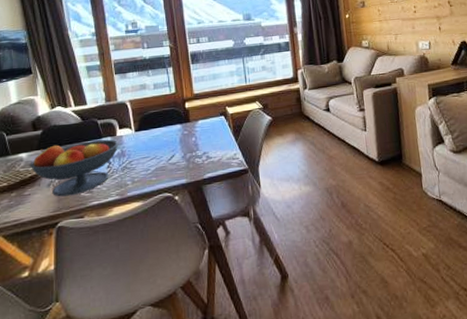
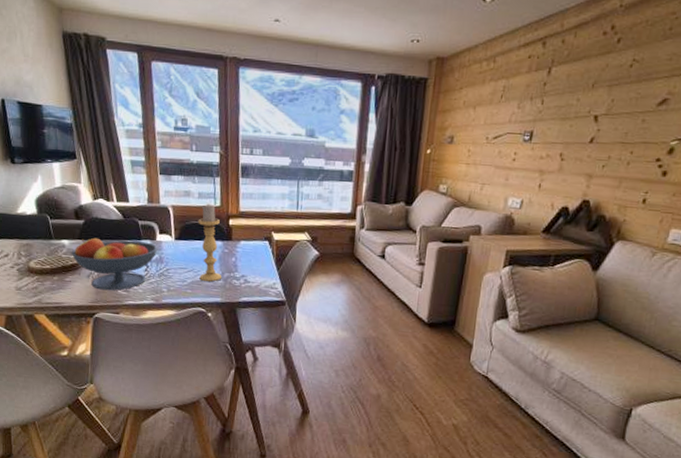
candle holder: none [156,92,185,166] -> present [198,203,222,282]

